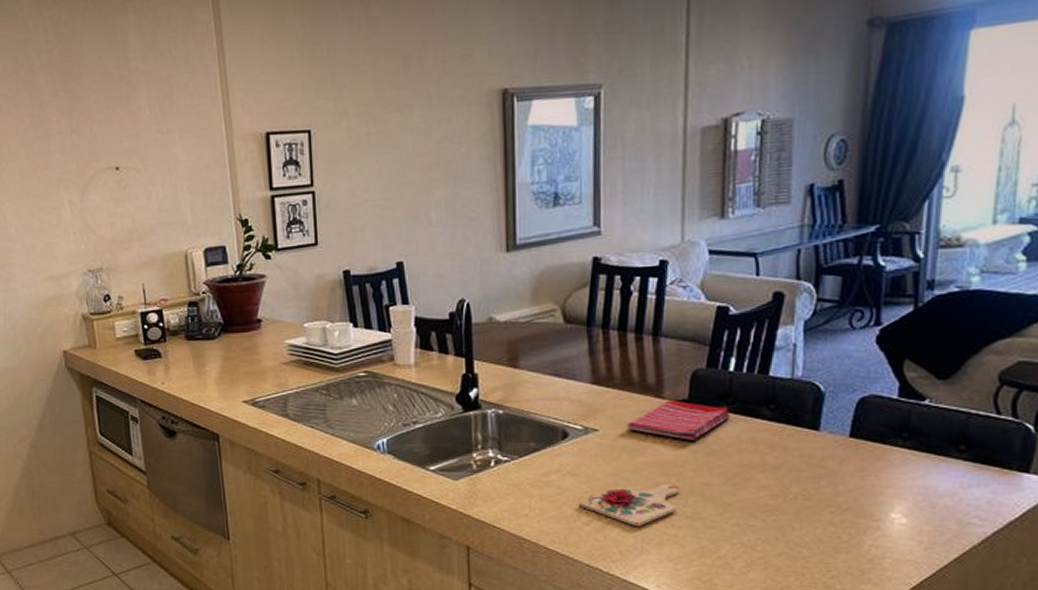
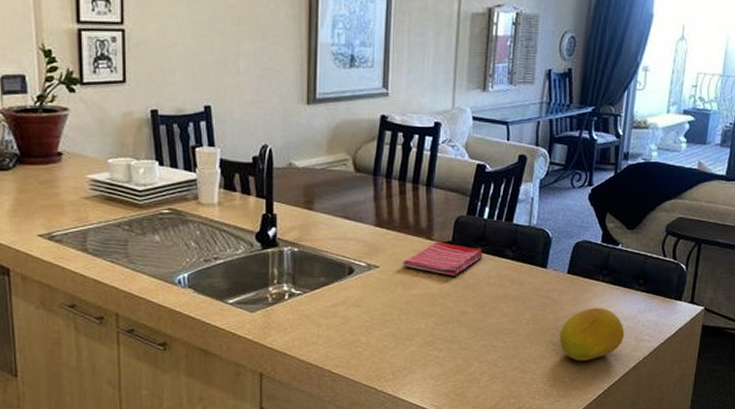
cutting board: present [579,484,681,526] -> none [361,313,443,350]
fruit: none [842,480,940,548] -> present [559,307,625,361]

